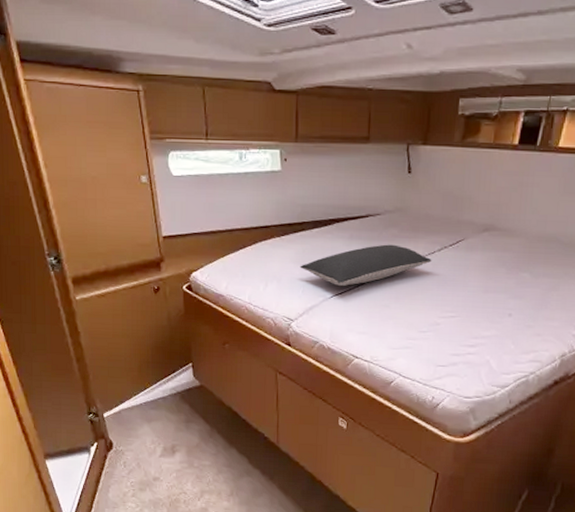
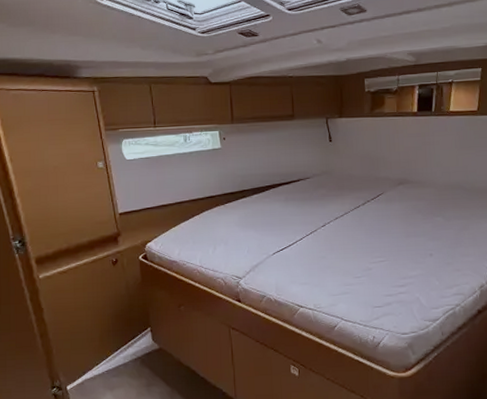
pillow: present [300,244,432,287] -> none [243,203,358,244]

